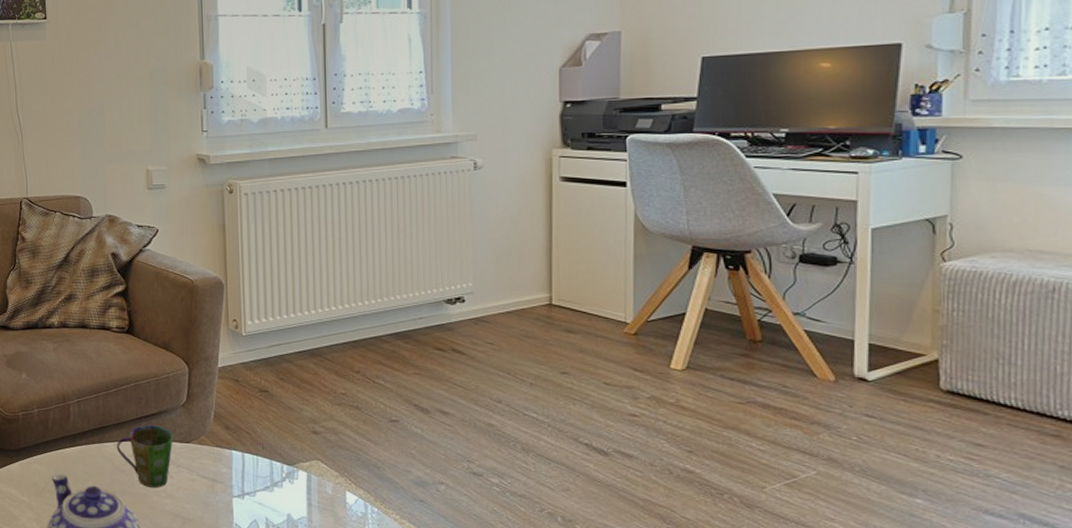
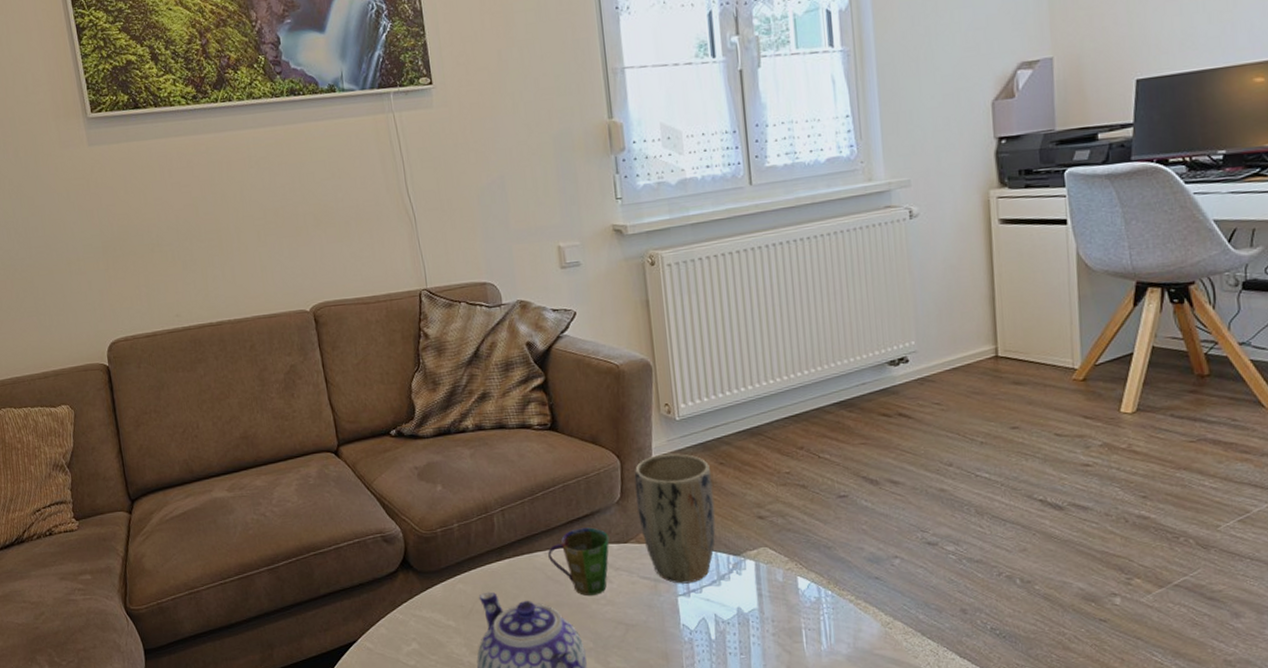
plant pot: none [200,365,273,487] -> present [634,453,716,584]

